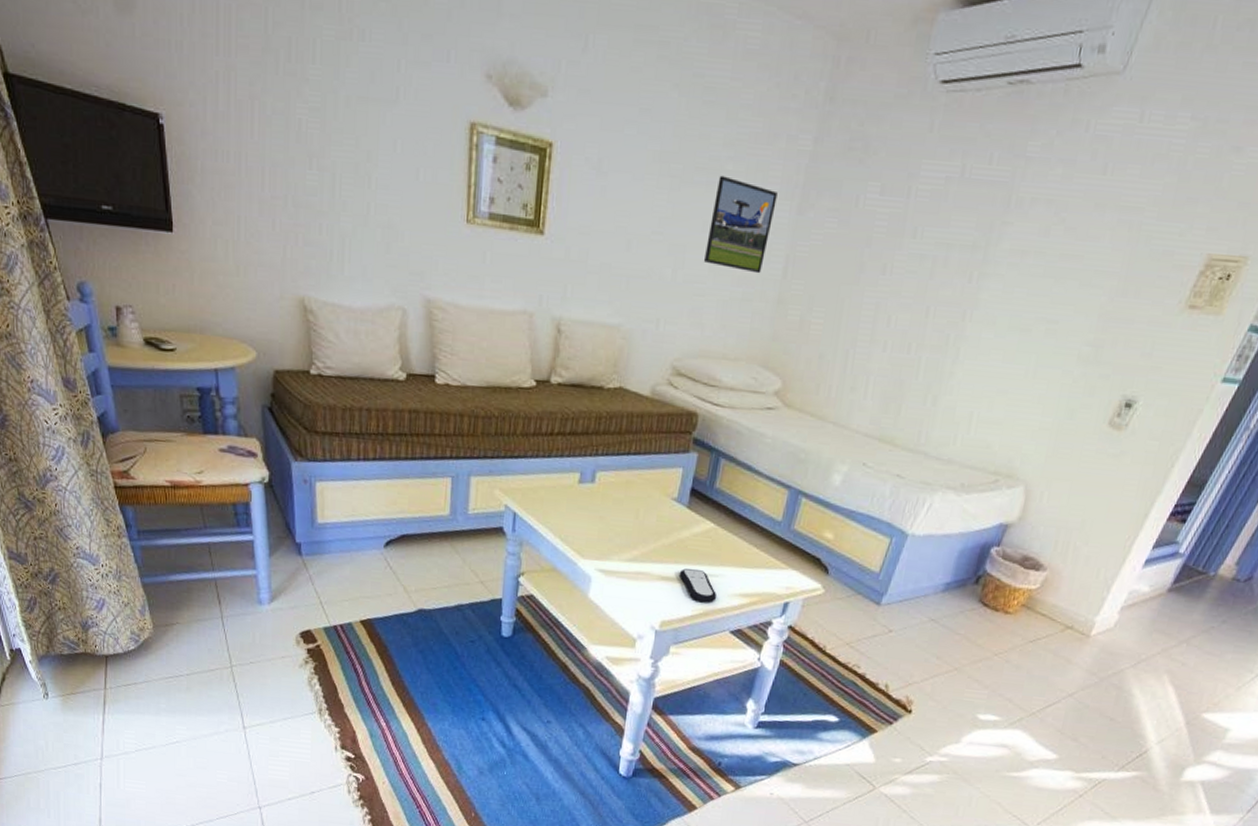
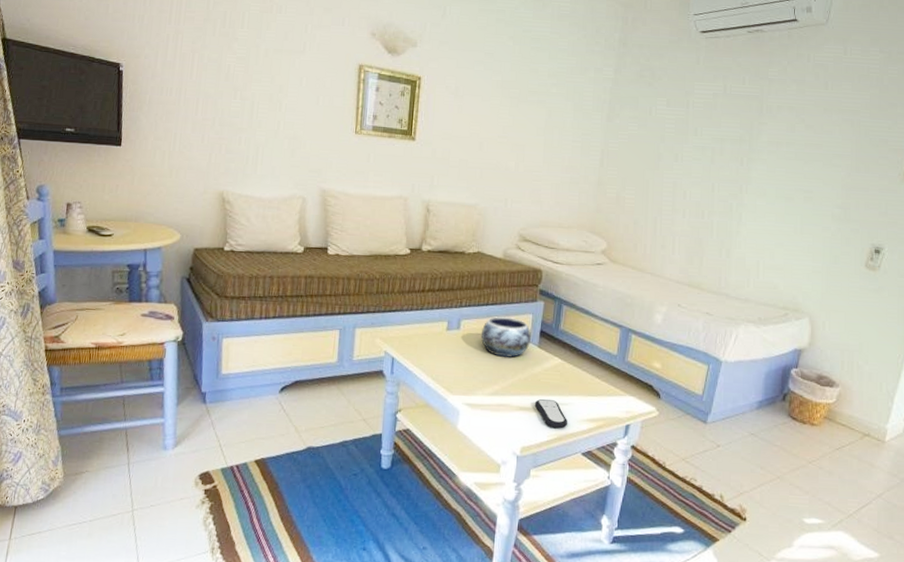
decorative bowl: none [619,469,680,520] -> present [480,316,531,358]
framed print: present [703,175,778,274] -> none [538,96,591,164]

